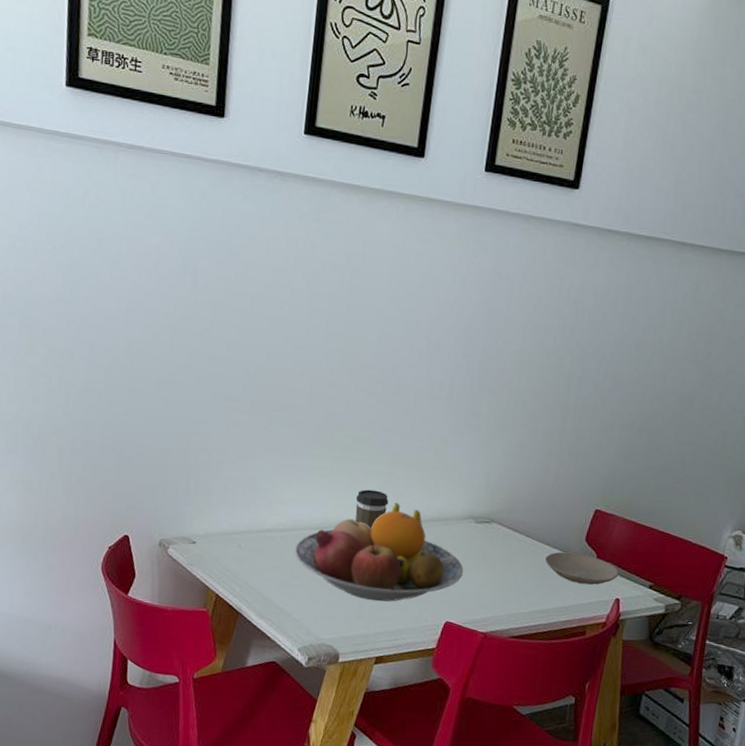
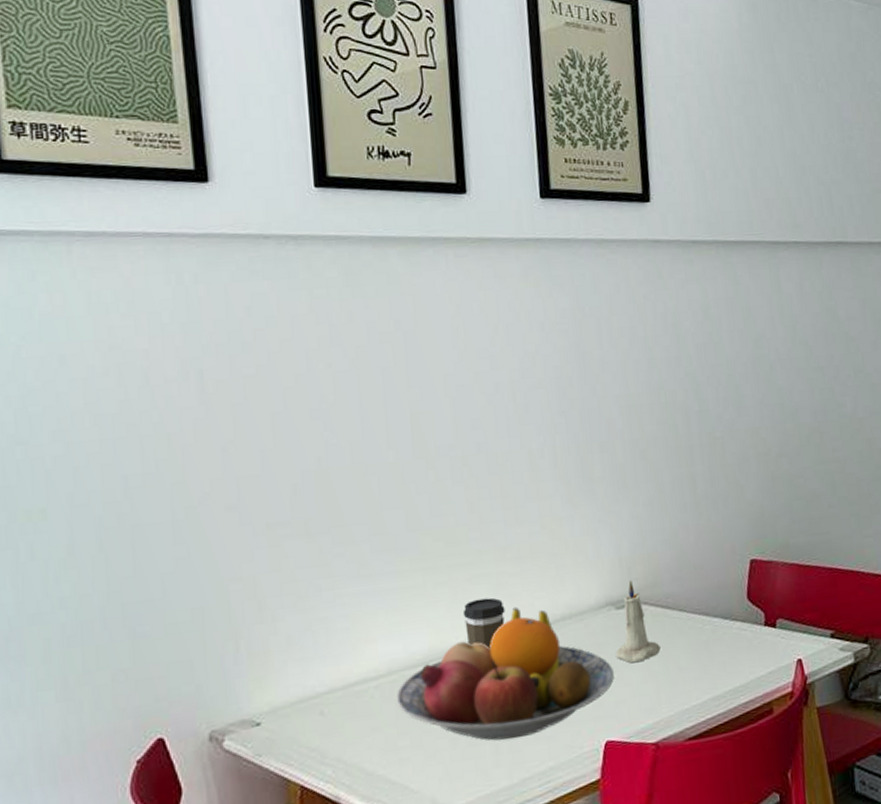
candle: none [468,503,505,569] -> present [616,580,661,664]
plate: present [545,552,619,585] -> none [707,616,794,653]

